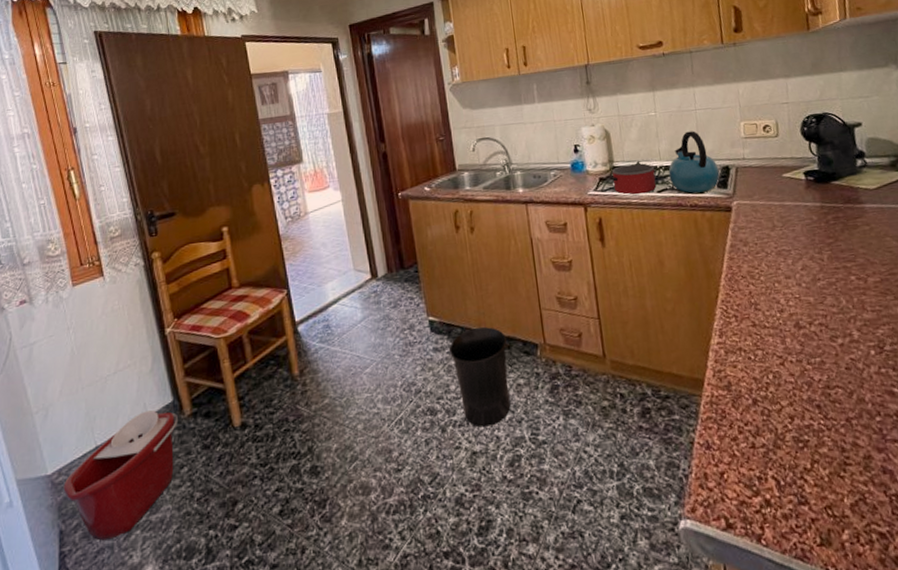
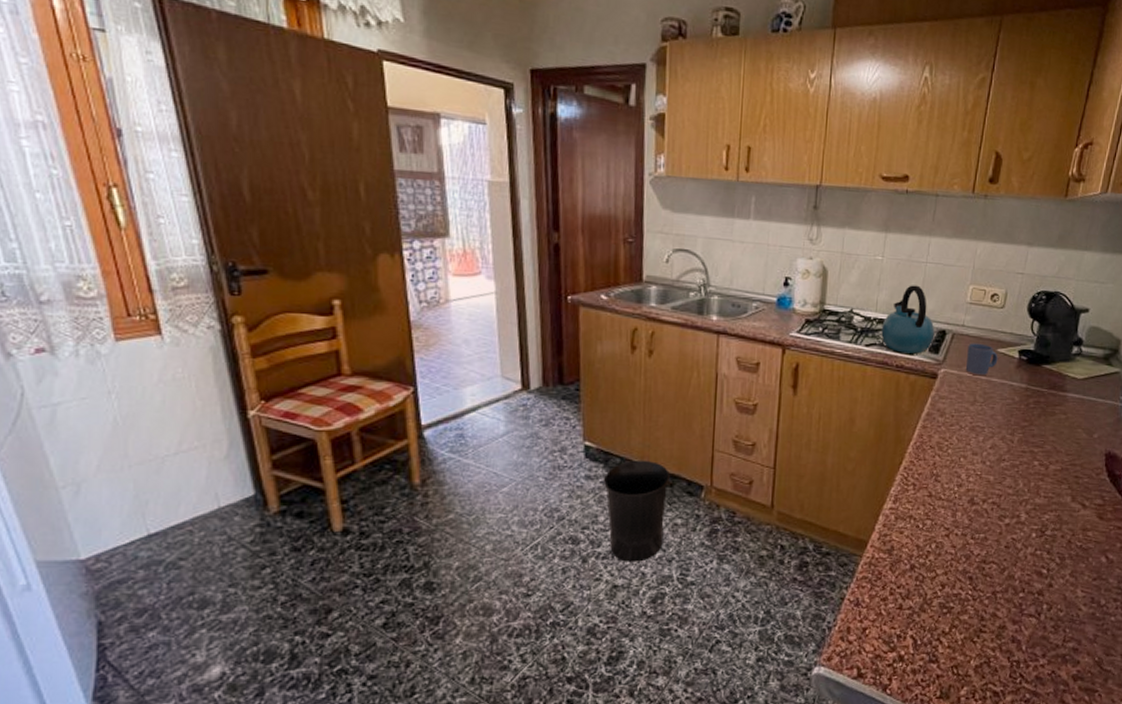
bucket: present [63,410,178,541] -> none [102,502,260,636]
cooking pot: present [610,163,657,195] -> none [817,310,870,344]
mug: none [753,171,786,203] -> present [965,343,998,376]

